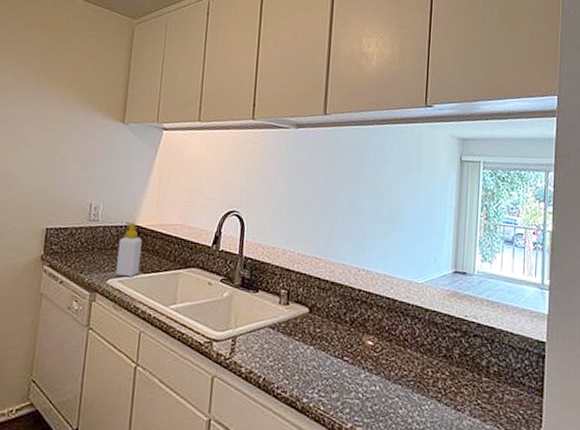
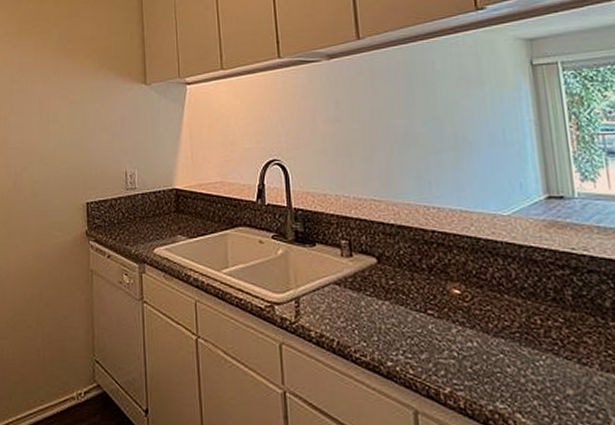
soap bottle: present [116,222,142,277] -> none [159,186,185,243]

